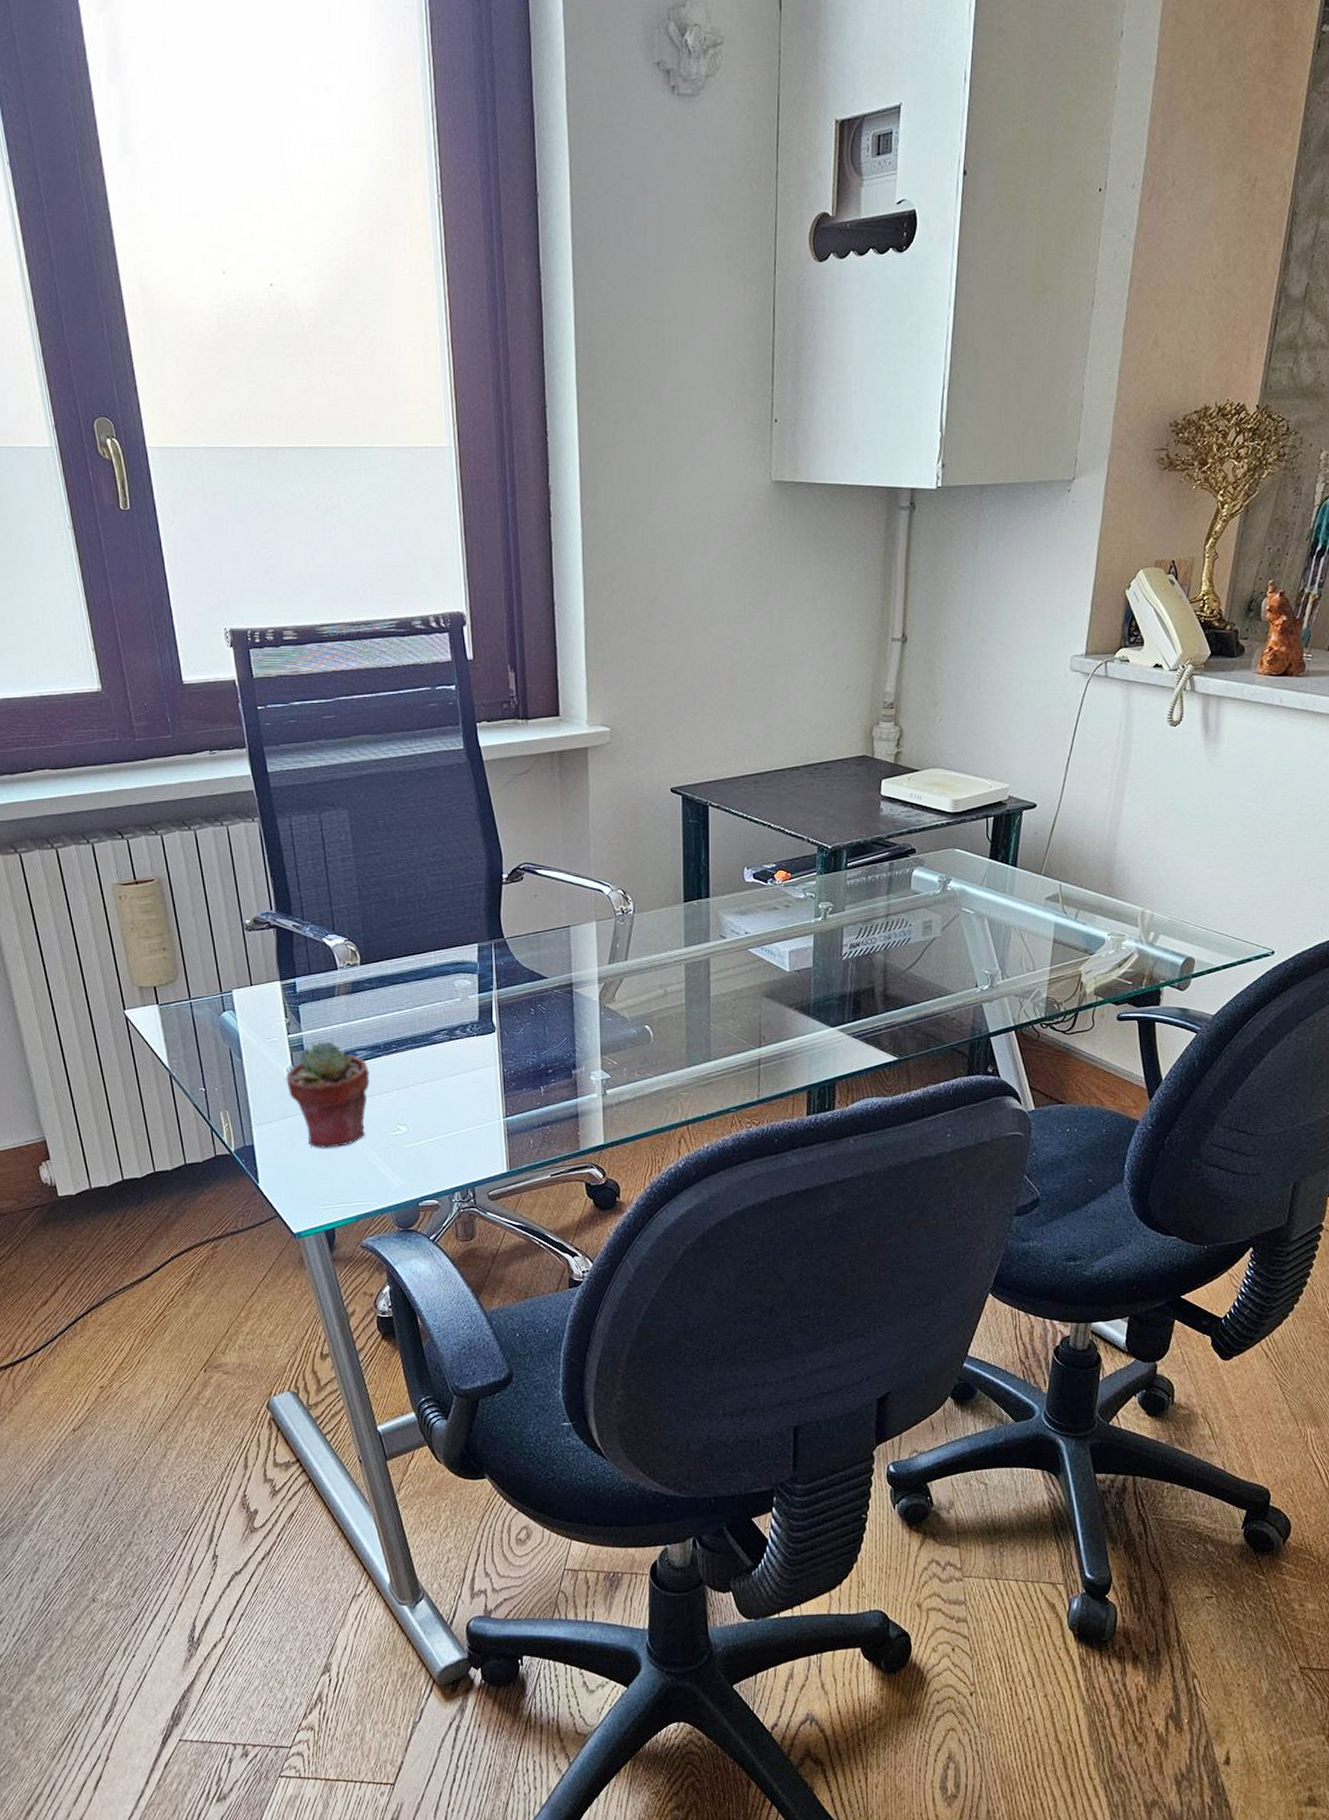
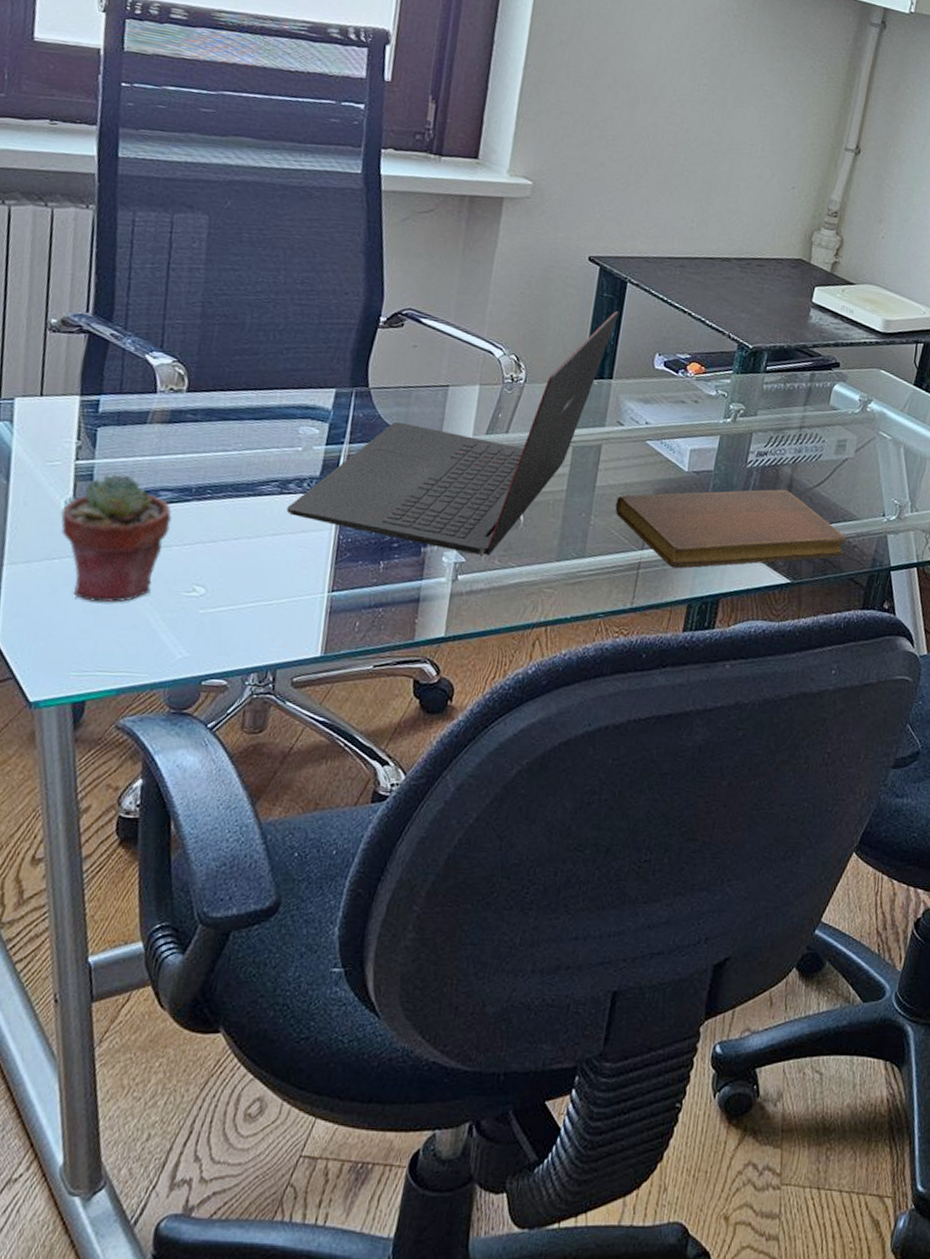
laptop: none [457,834,706,1070] -> present [286,311,619,556]
notebook: none [730,975,945,1060] -> present [615,489,848,569]

